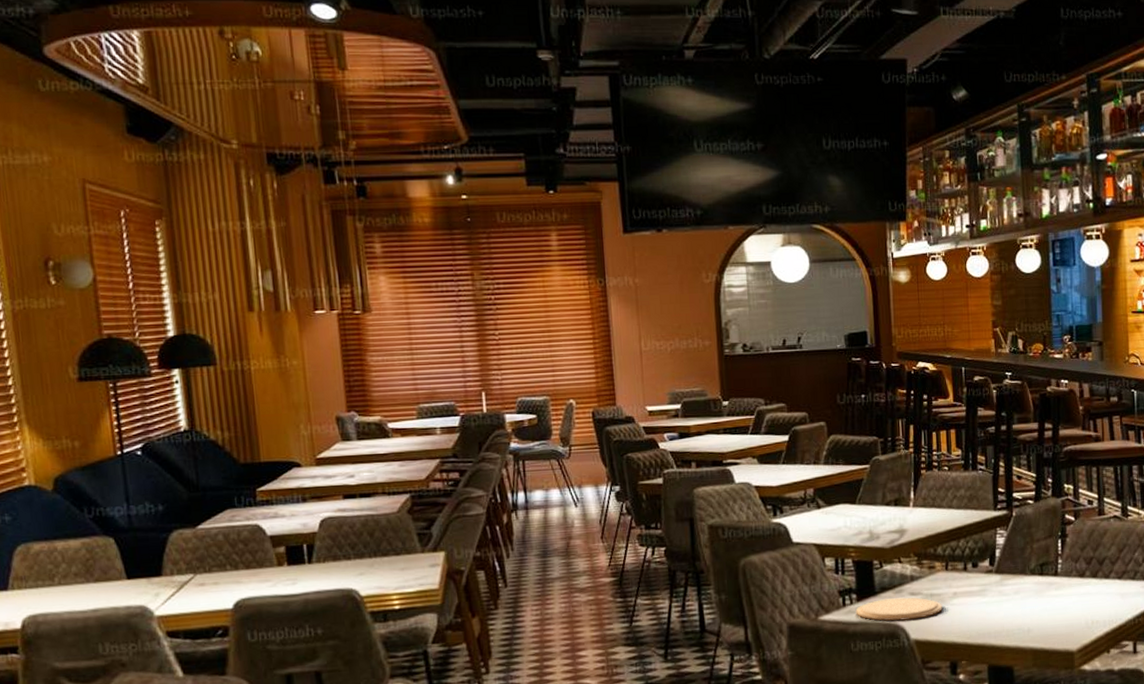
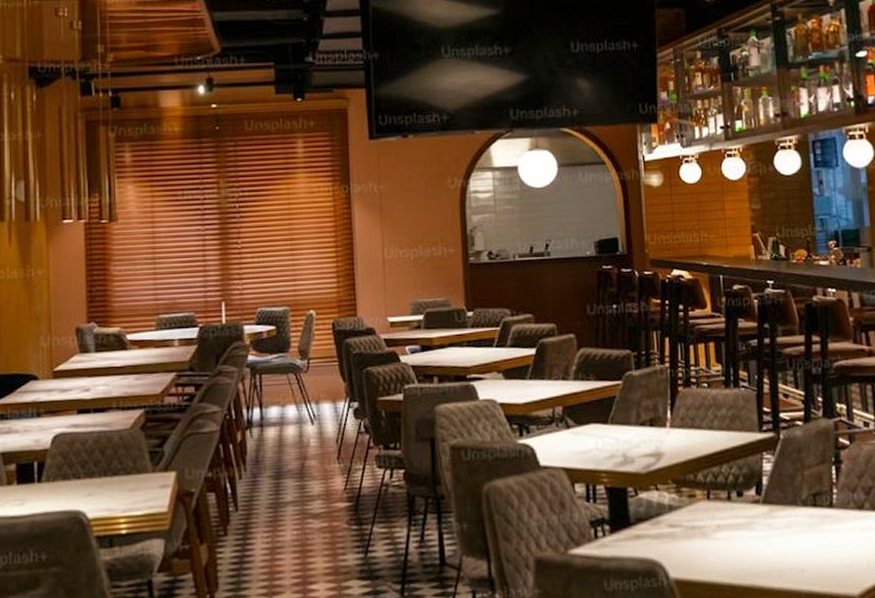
plate: present [855,597,943,621] -> none [608,529,705,557]

